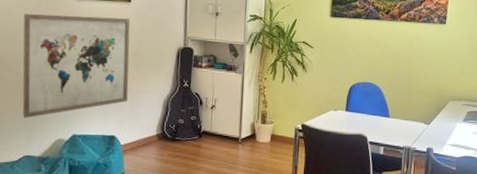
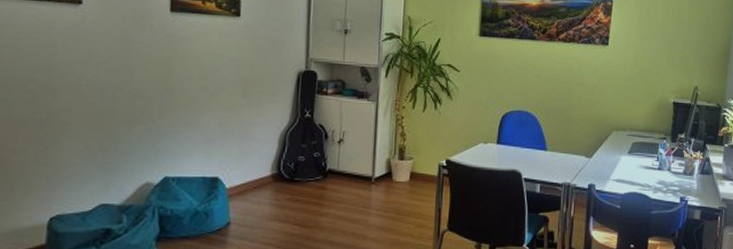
wall art: present [22,14,131,118] -> none [98,29,240,158]

